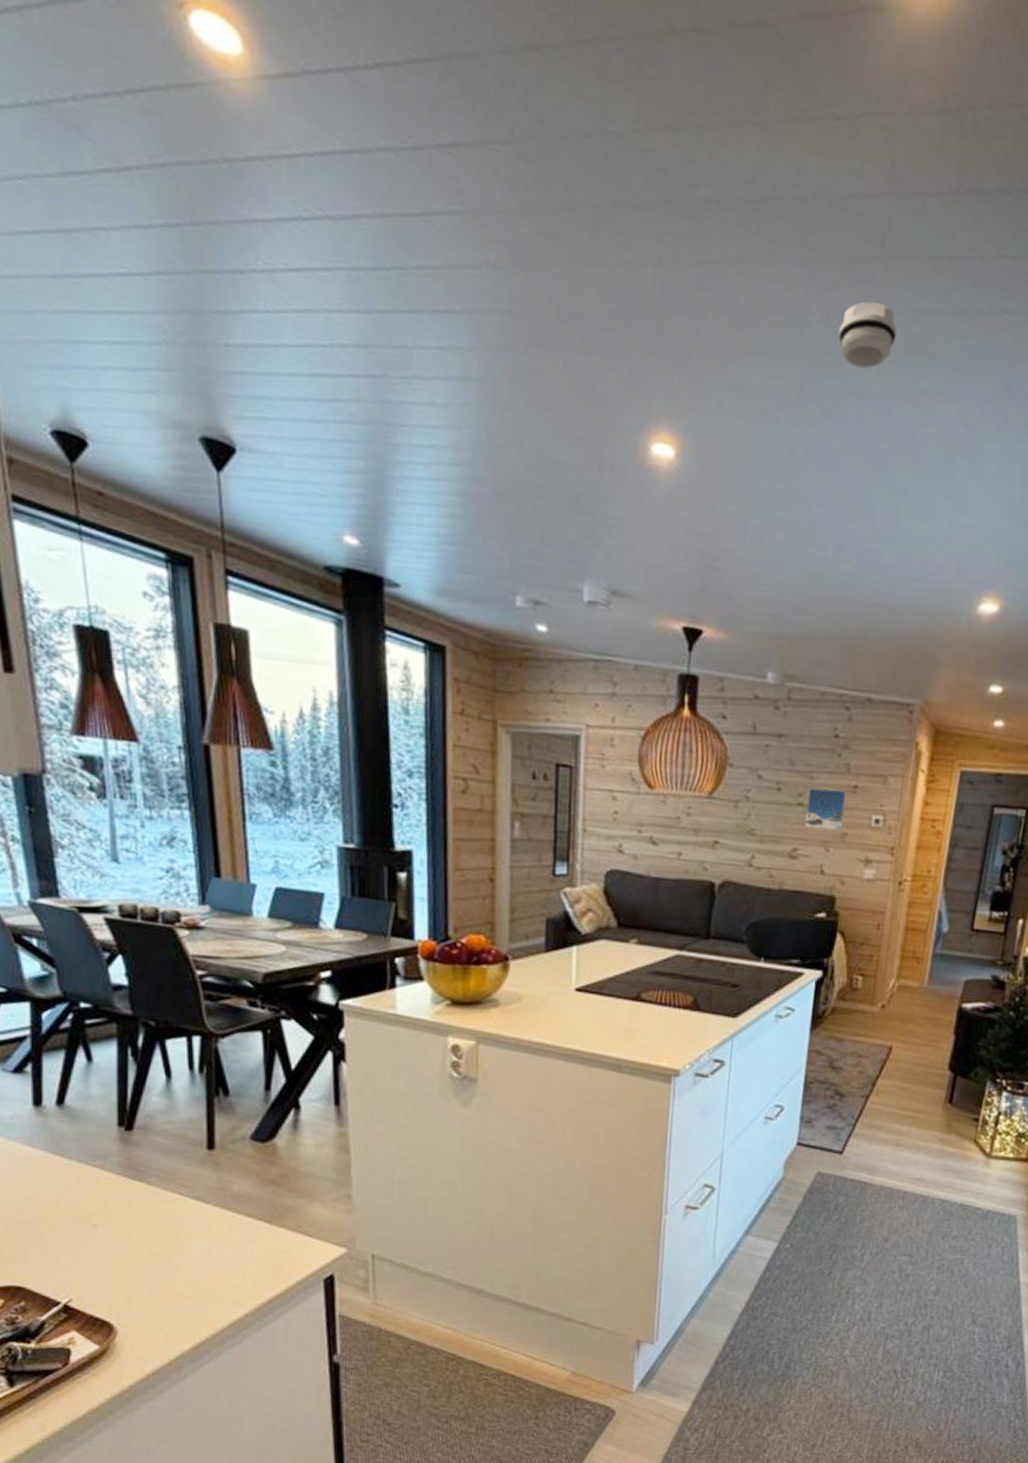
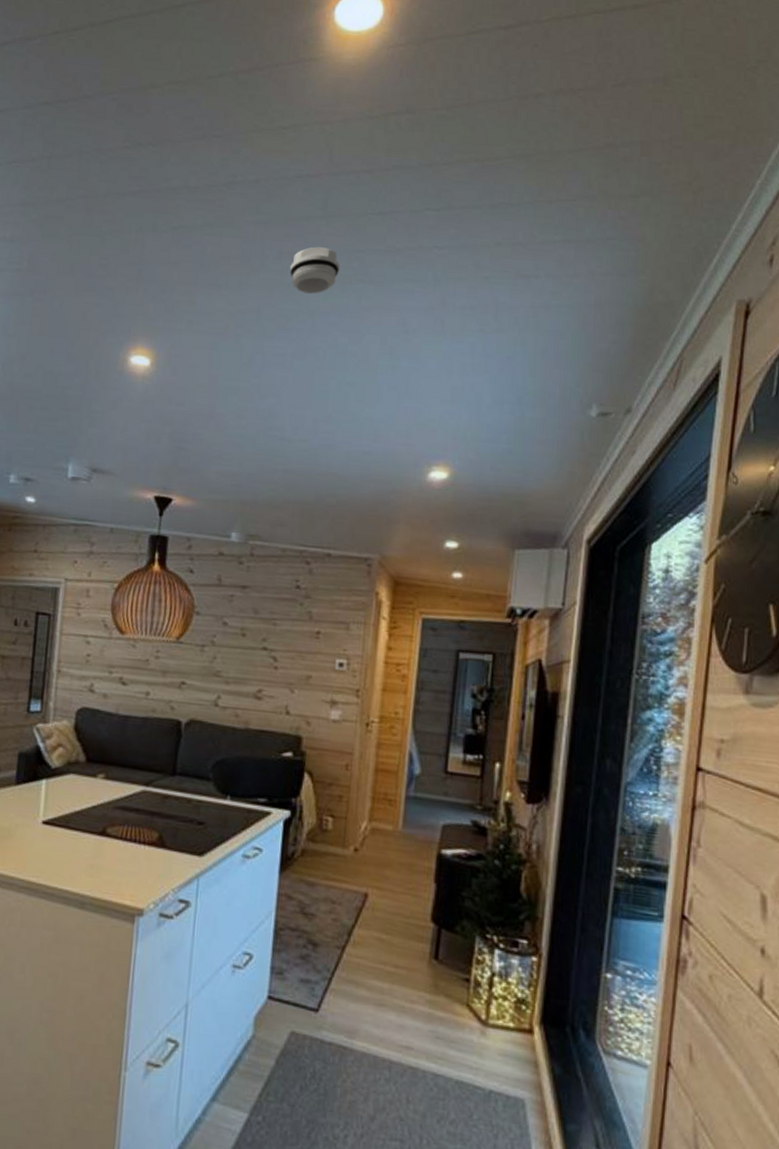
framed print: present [804,787,847,831] -> none [268,633,310,674]

